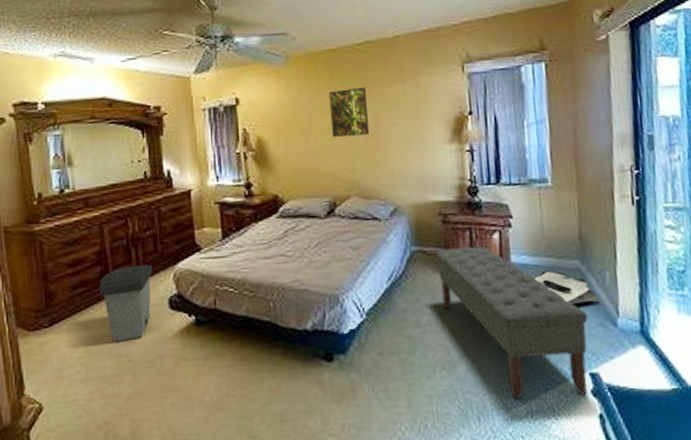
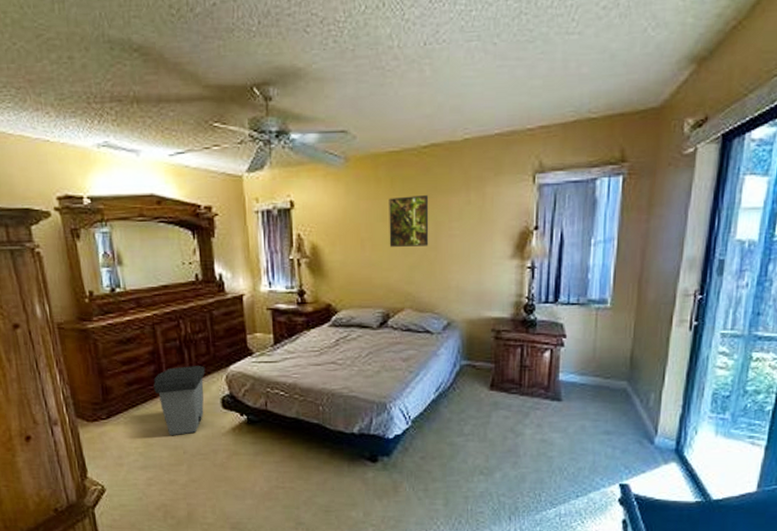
bench: present [436,247,588,400] -> none [485,364,626,504]
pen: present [534,270,602,304] -> none [579,389,642,423]

